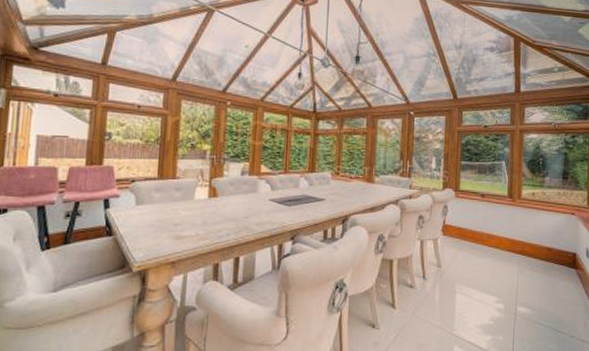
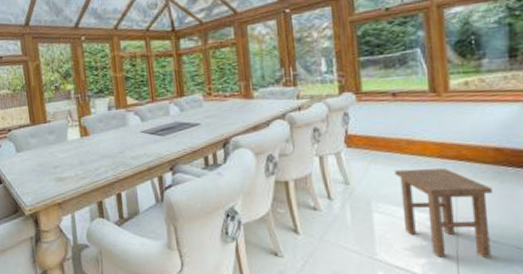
stool: none [476,258,543,337] -> present [394,168,494,258]

